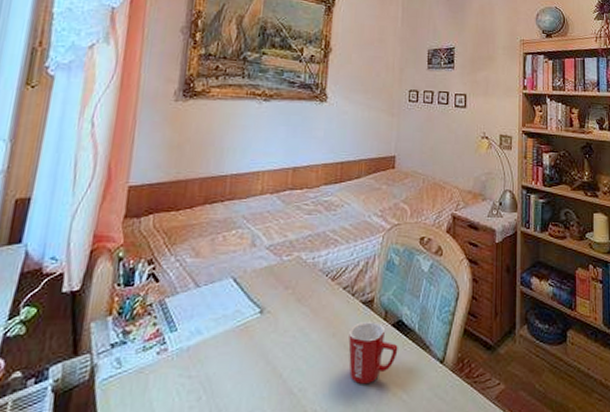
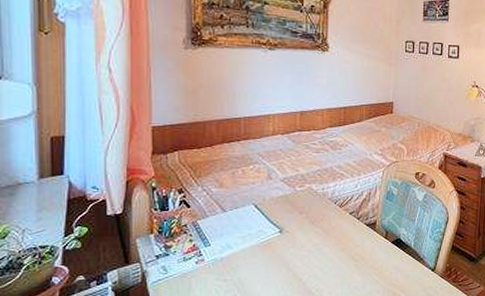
mug: present [348,322,398,384] -> none [355,240,397,286]

